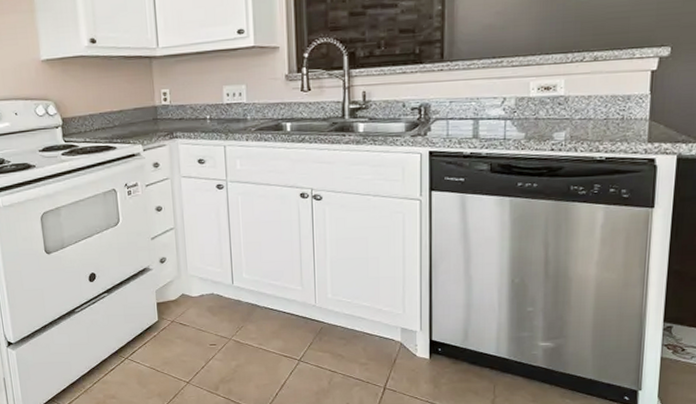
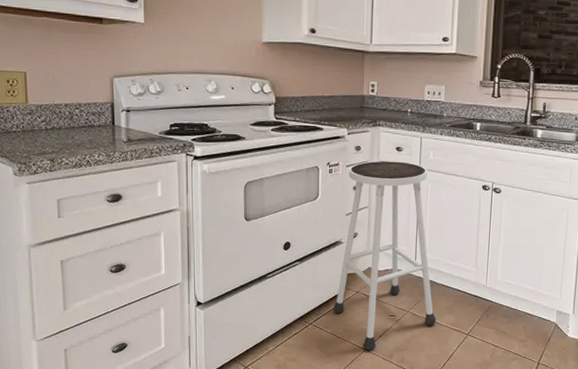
stool: none [148,175,263,383] -> present [333,160,436,350]

